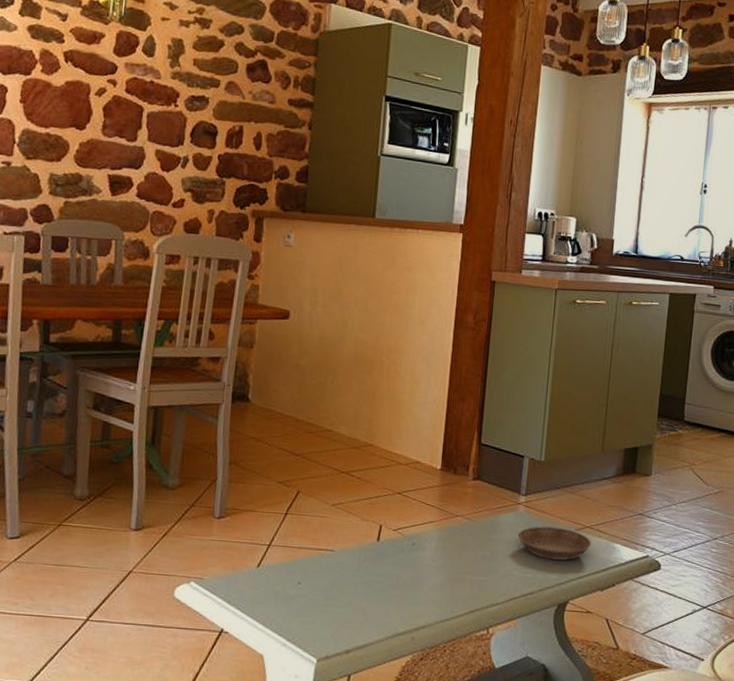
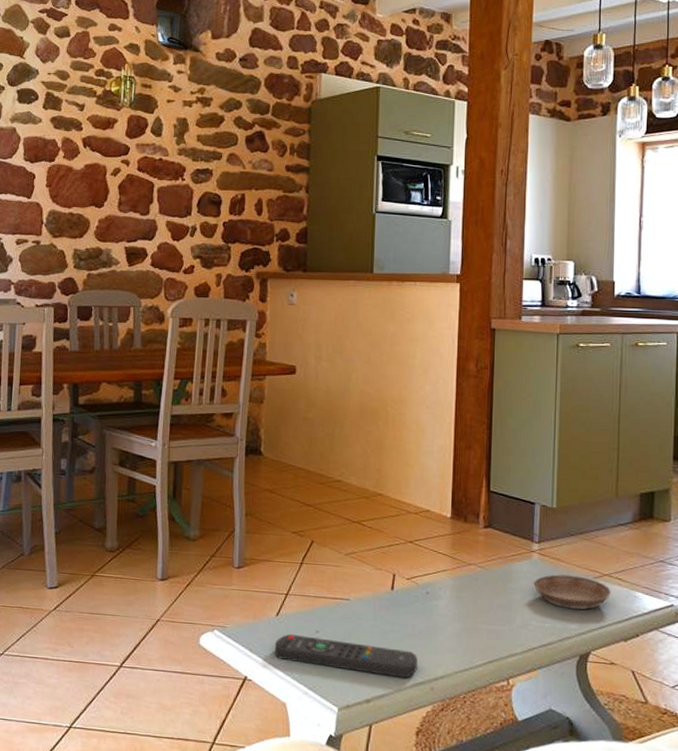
remote control: none [254,585,400,629] -> present [275,633,418,678]

